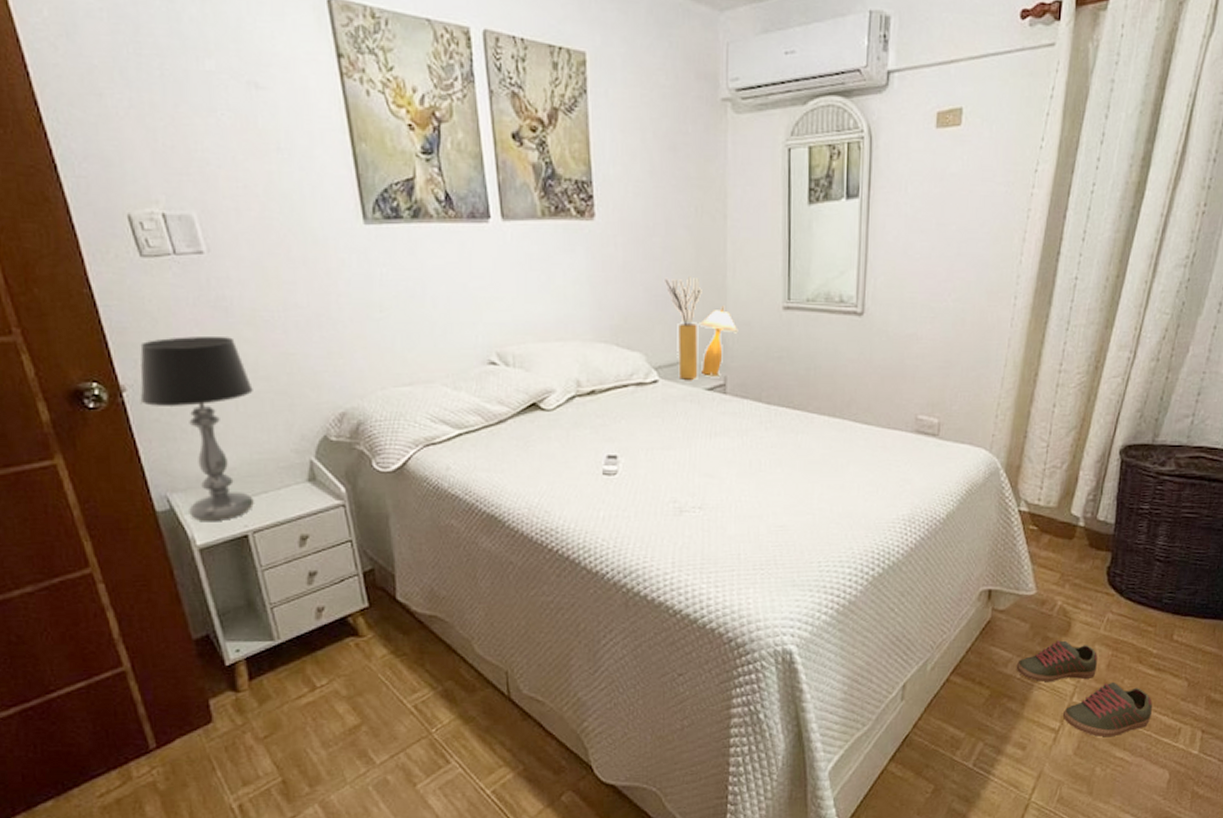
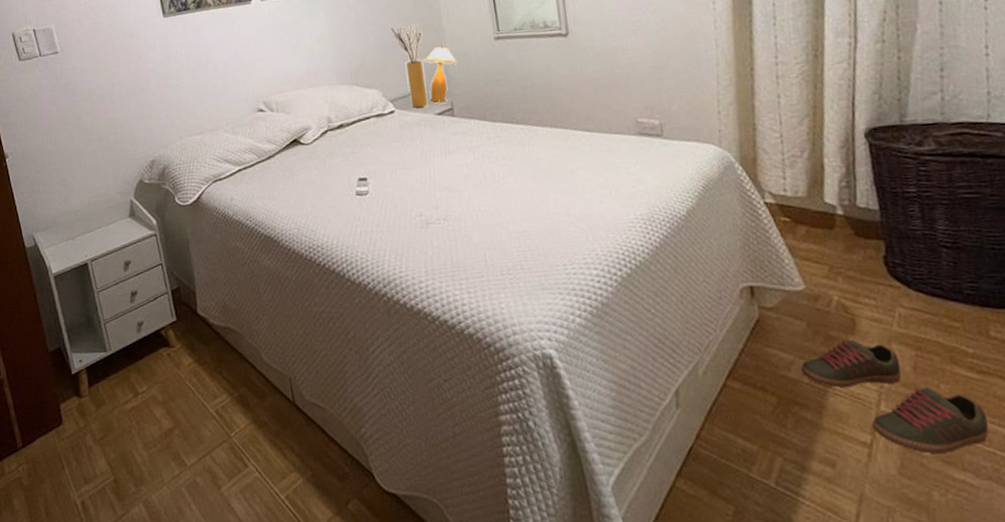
table lamp: present [140,337,254,522] -> none [17,111,92,254]

